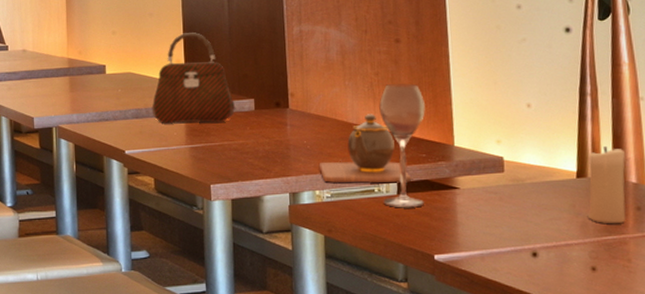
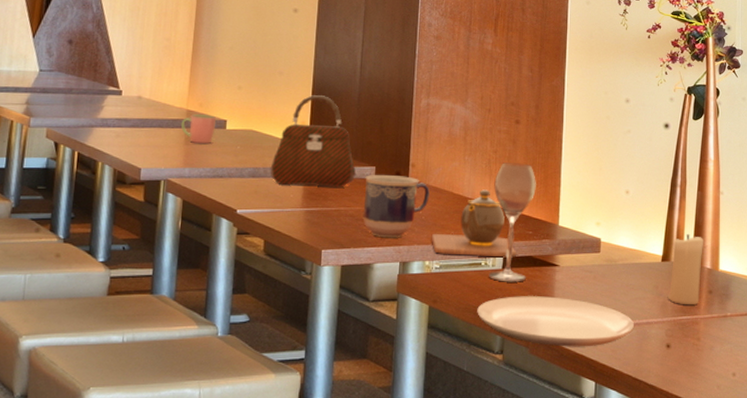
cup: none [64,61,96,90] -> present [180,114,216,144]
cup: none [245,105,313,169] -> present [362,174,430,238]
plate: none [375,221,551,273] -> present [477,296,634,347]

